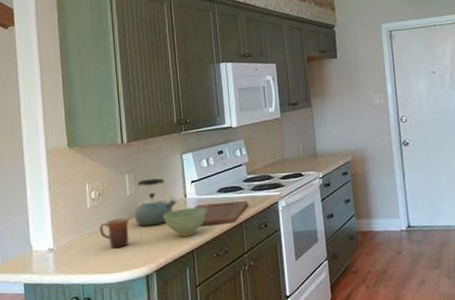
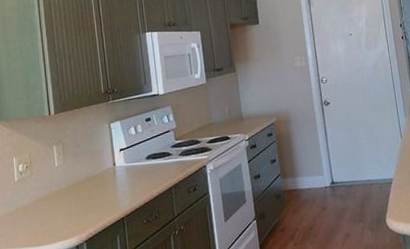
mug: present [99,217,130,249] -> none [27,188,58,221]
kettle: present [134,177,179,227] -> none [62,147,108,197]
bowl: present [163,207,207,237] -> none [93,175,136,205]
cutting board: present [194,201,249,226] -> none [123,166,177,193]

